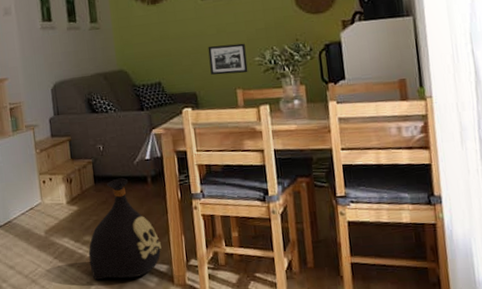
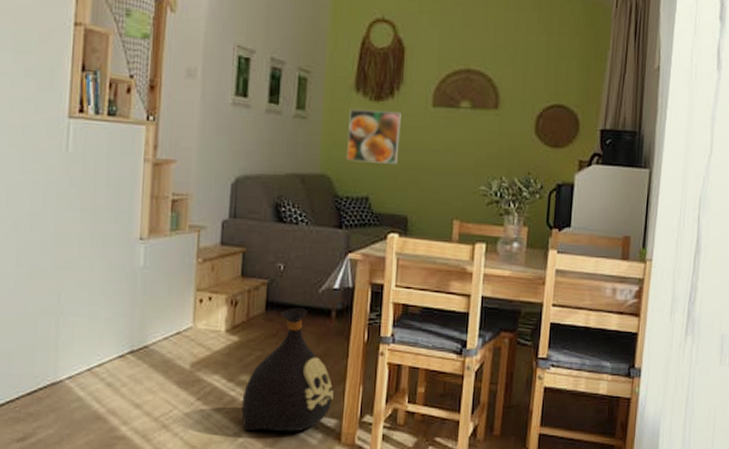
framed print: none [133,9,180,56] -> present [347,109,401,164]
picture frame: present [208,43,248,75] -> none [428,163,472,203]

